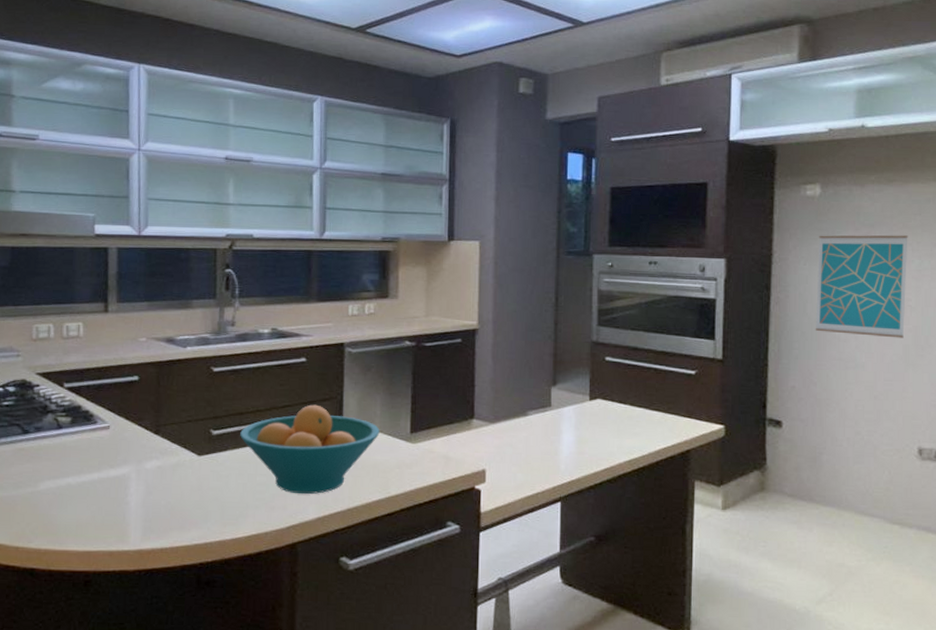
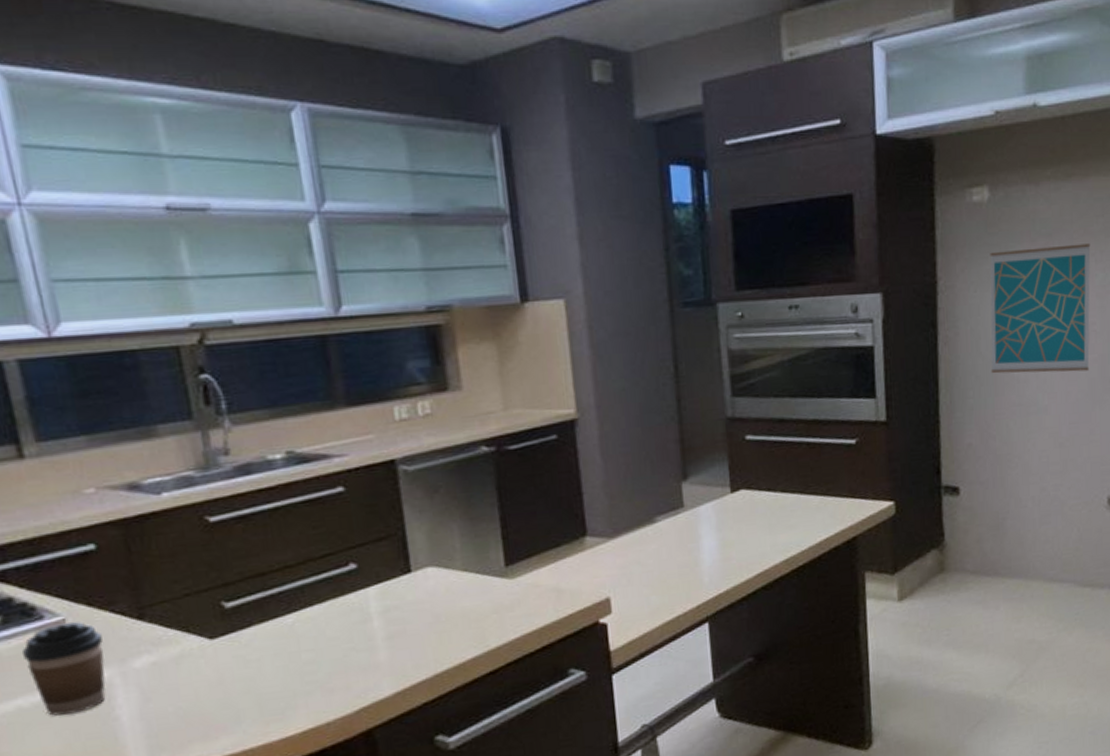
coffee cup: none [78,429,130,494] -> present [21,622,106,716]
fruit bowl: present [240,404,380,495] -> none [266,547,464,668]

